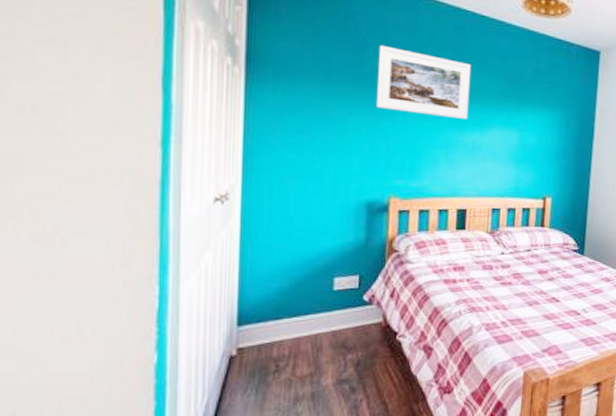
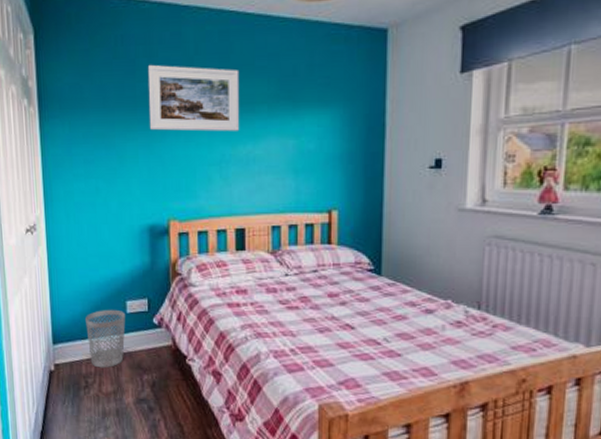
wastebasket: none [282,286,331,350] -> present [85,309,125,368]

